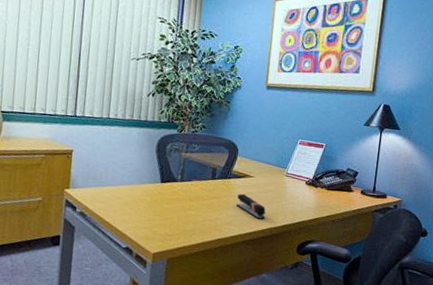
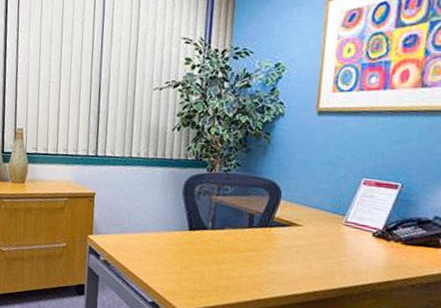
stapler: present [236,193,266,219] -> none [280,246,318,279]

